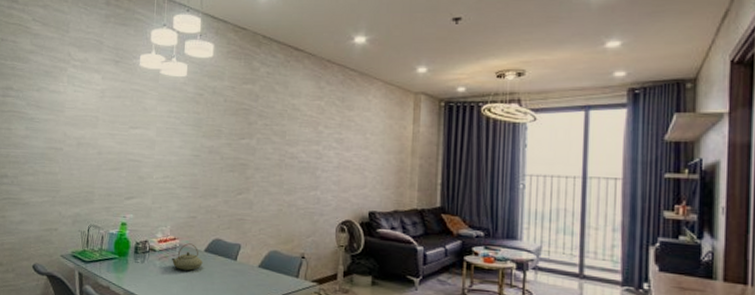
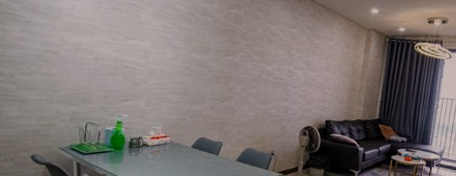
teapot: present [171,243,203,271] -> none [162,140,190,163]

